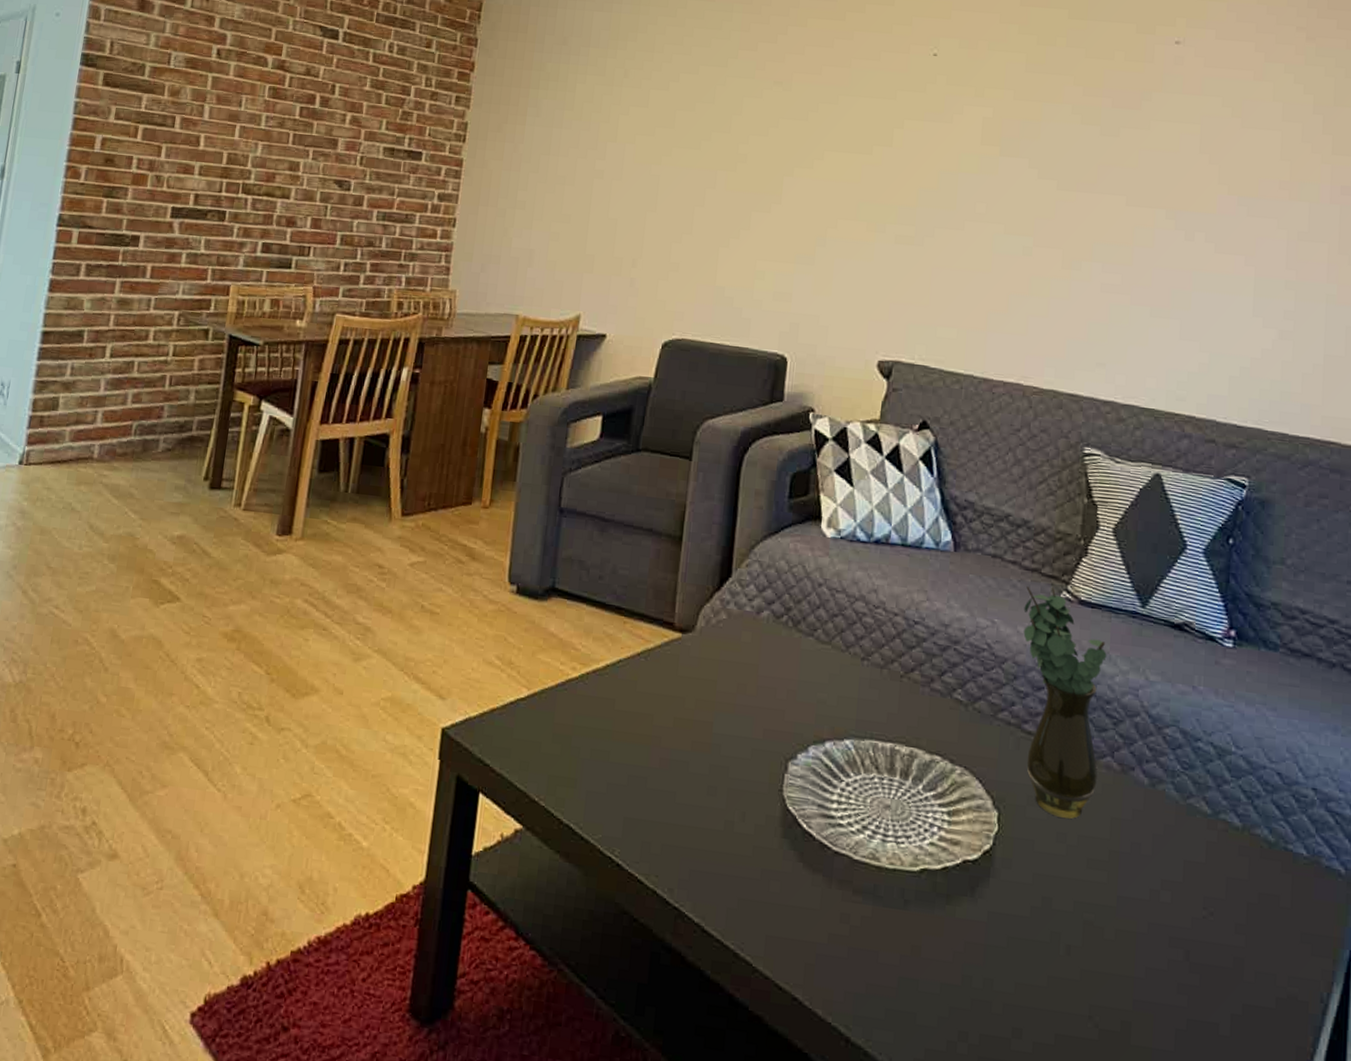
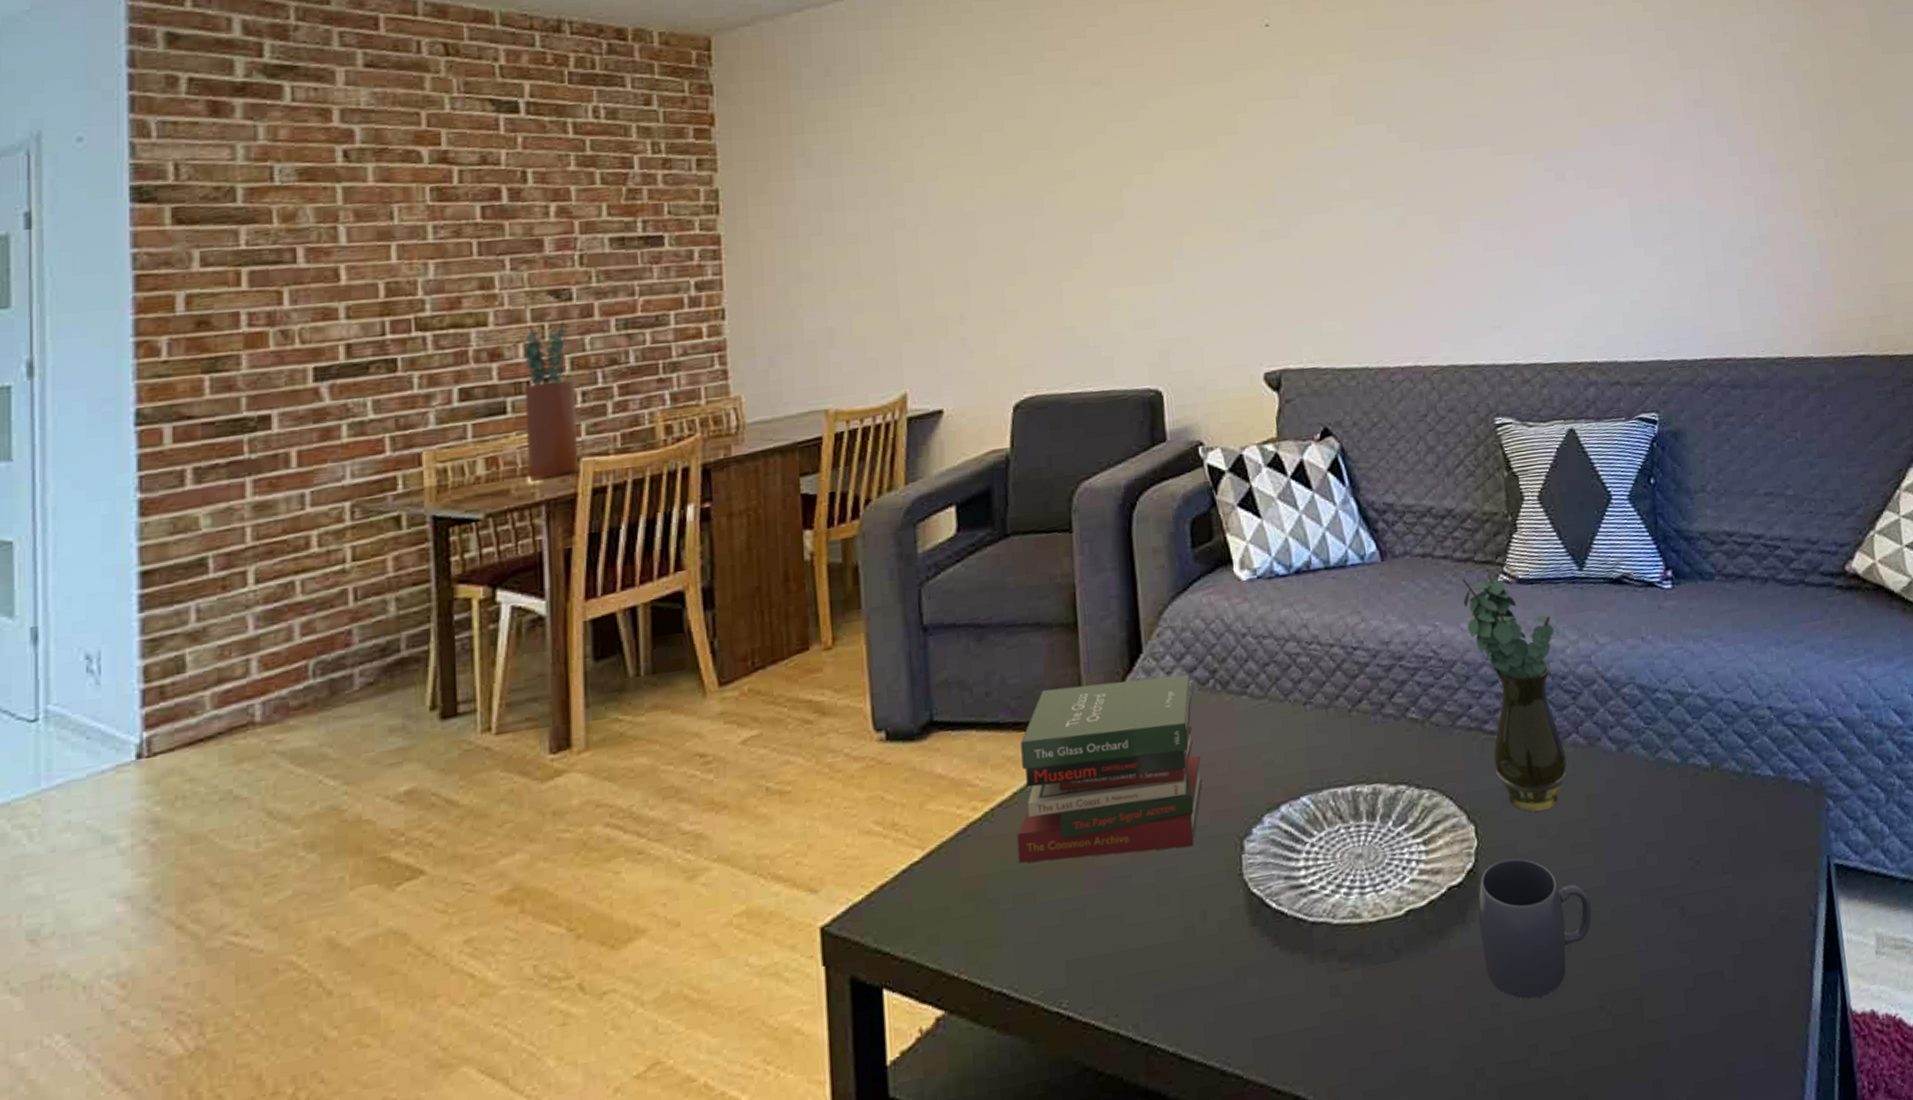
vase: none [298,202,345,327] -> present [524,316,578,481]
books: none [601,587,768,754] -> present [1016,674,1203,864]
mug: none [985,851,1097,988] -> present [1478,857,1592,999]

